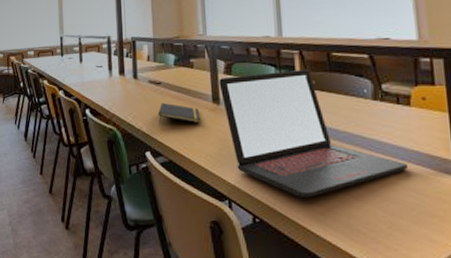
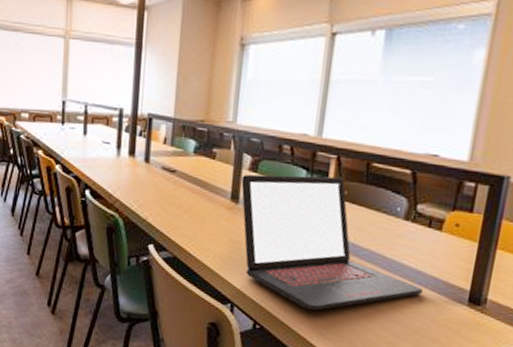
notepad: present [157,102,201,124] -> none [167,193,216,220]

